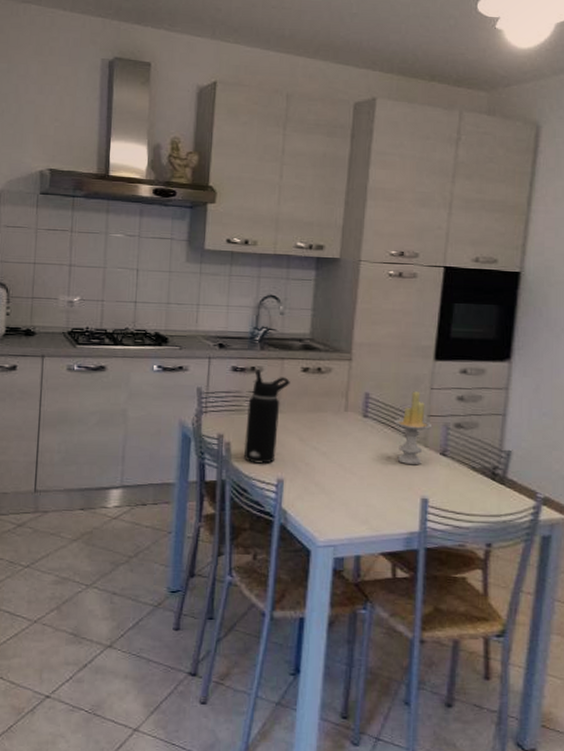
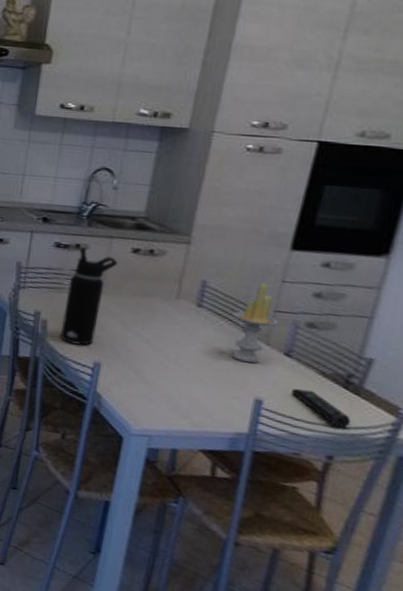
remote control: none [450,484,500,516] -> present [291,388,350,428]

